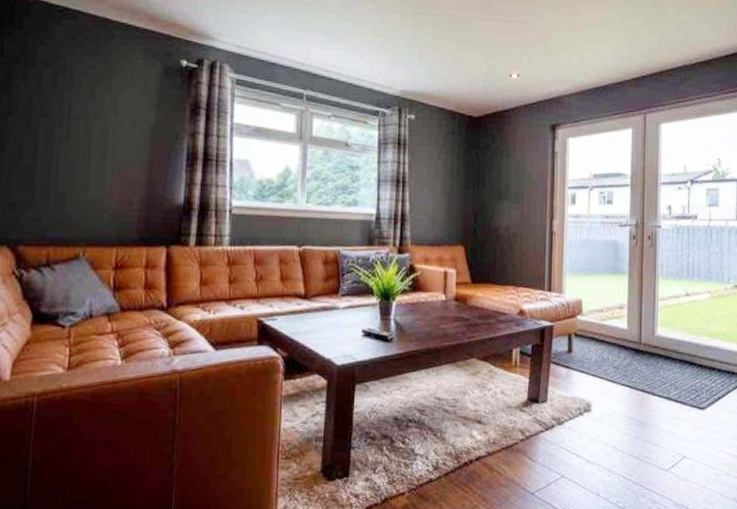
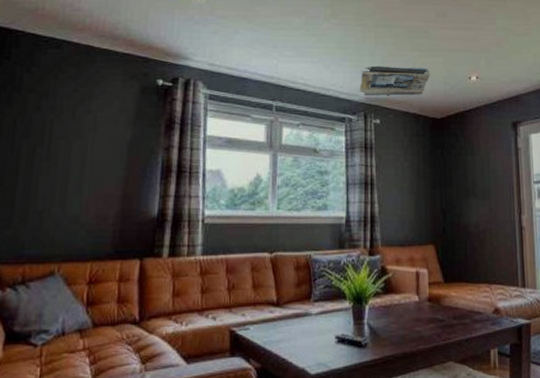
architectural model: none [395,56,469,92] -> present [360,65,430,97]

